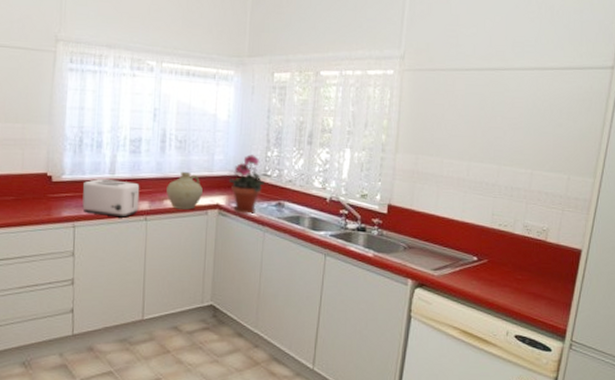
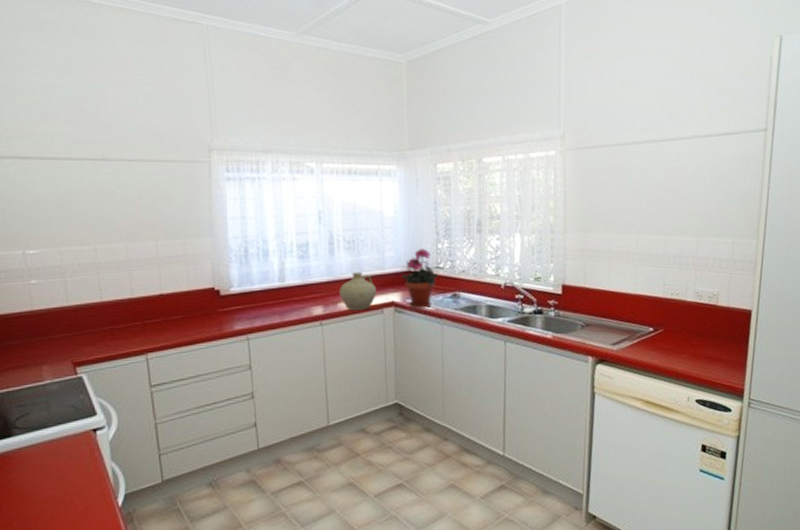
toaster: present [82,179,140,218] -> none [253,287,313,326]

